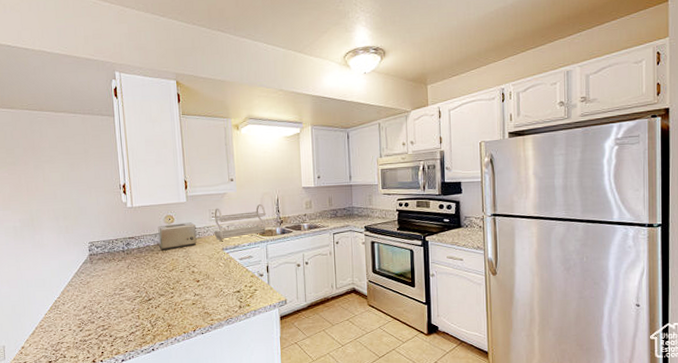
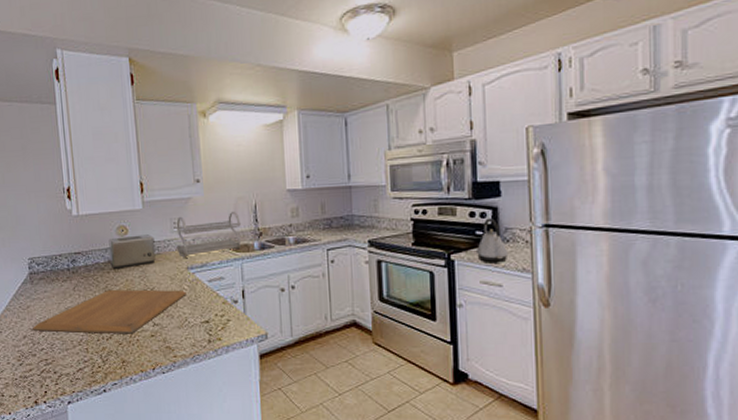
chopping board: none [91,266,222,303] -> present [31,289,186,334]
kettle: none [444,209,467,243] -> present [477,218,509,264]

